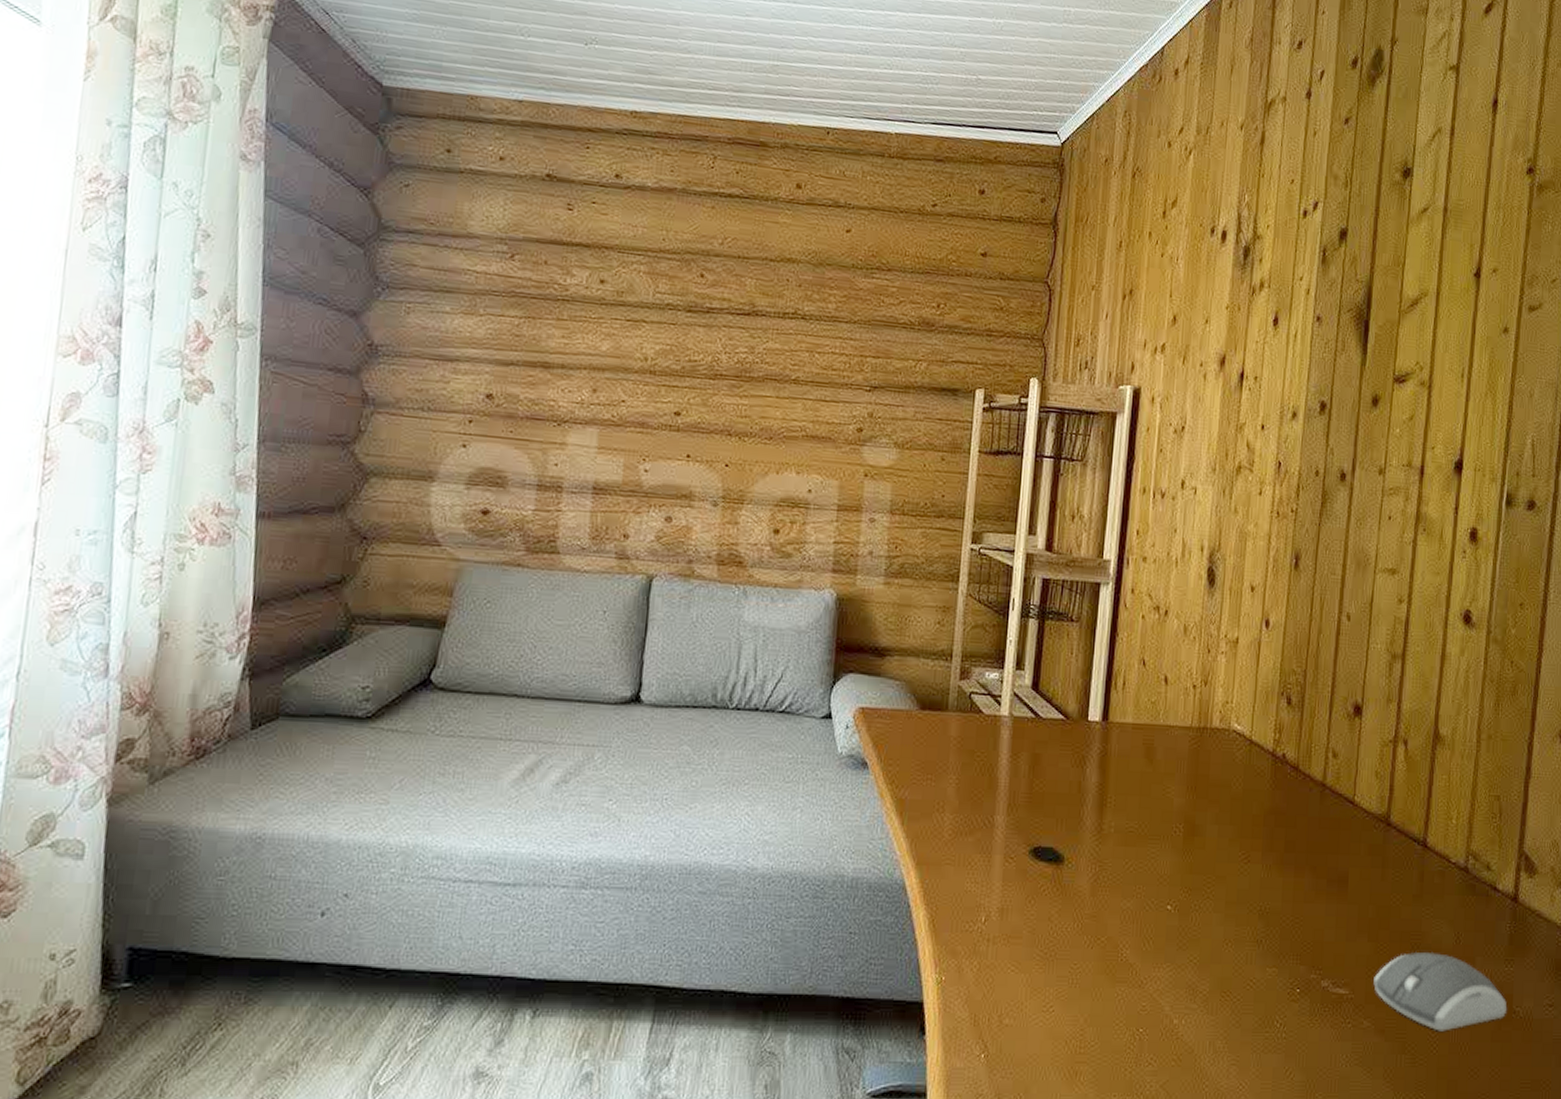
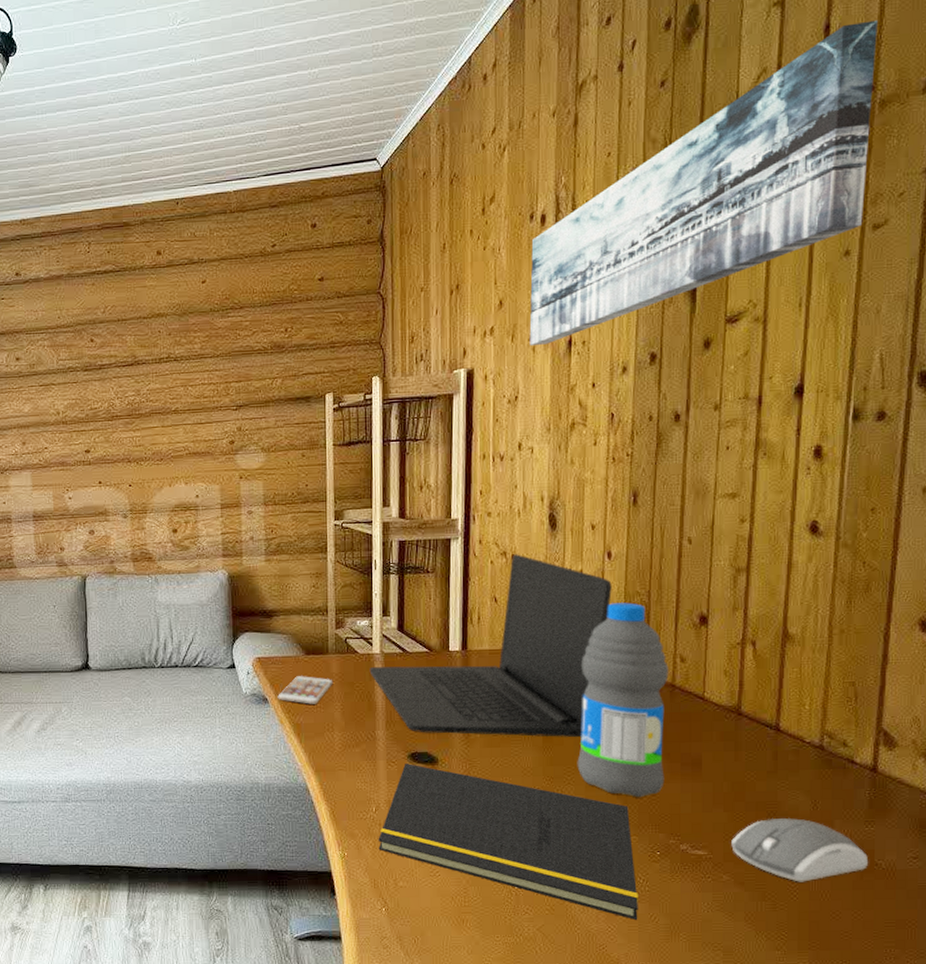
smartphone: none [880,736,950,775] -> present [277,676,333,704]
notepad: none [983,861,1274,1077] -> present [378,764,638,921]
laptop: none [994,610,1268,841] -> present [369,554,612,738]
wall art: none [1201,103,1538,374] -> present [529,20,877,345]
water bottle: none [1218,680,1320,920] -> present [577,602,669,798]

